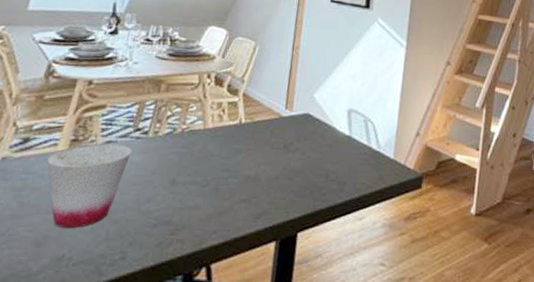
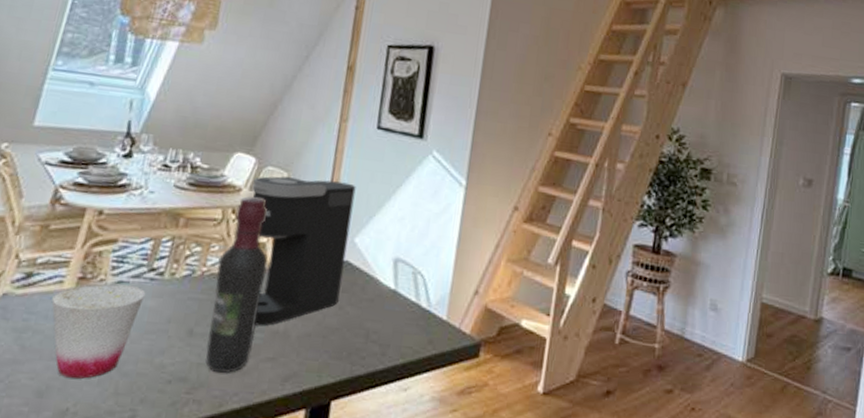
wine bottle: none [187,63,241,216] -> present [205,196,269,374]
coffee maker: none [224,44,314,173] -> present [251,176,356,326]

